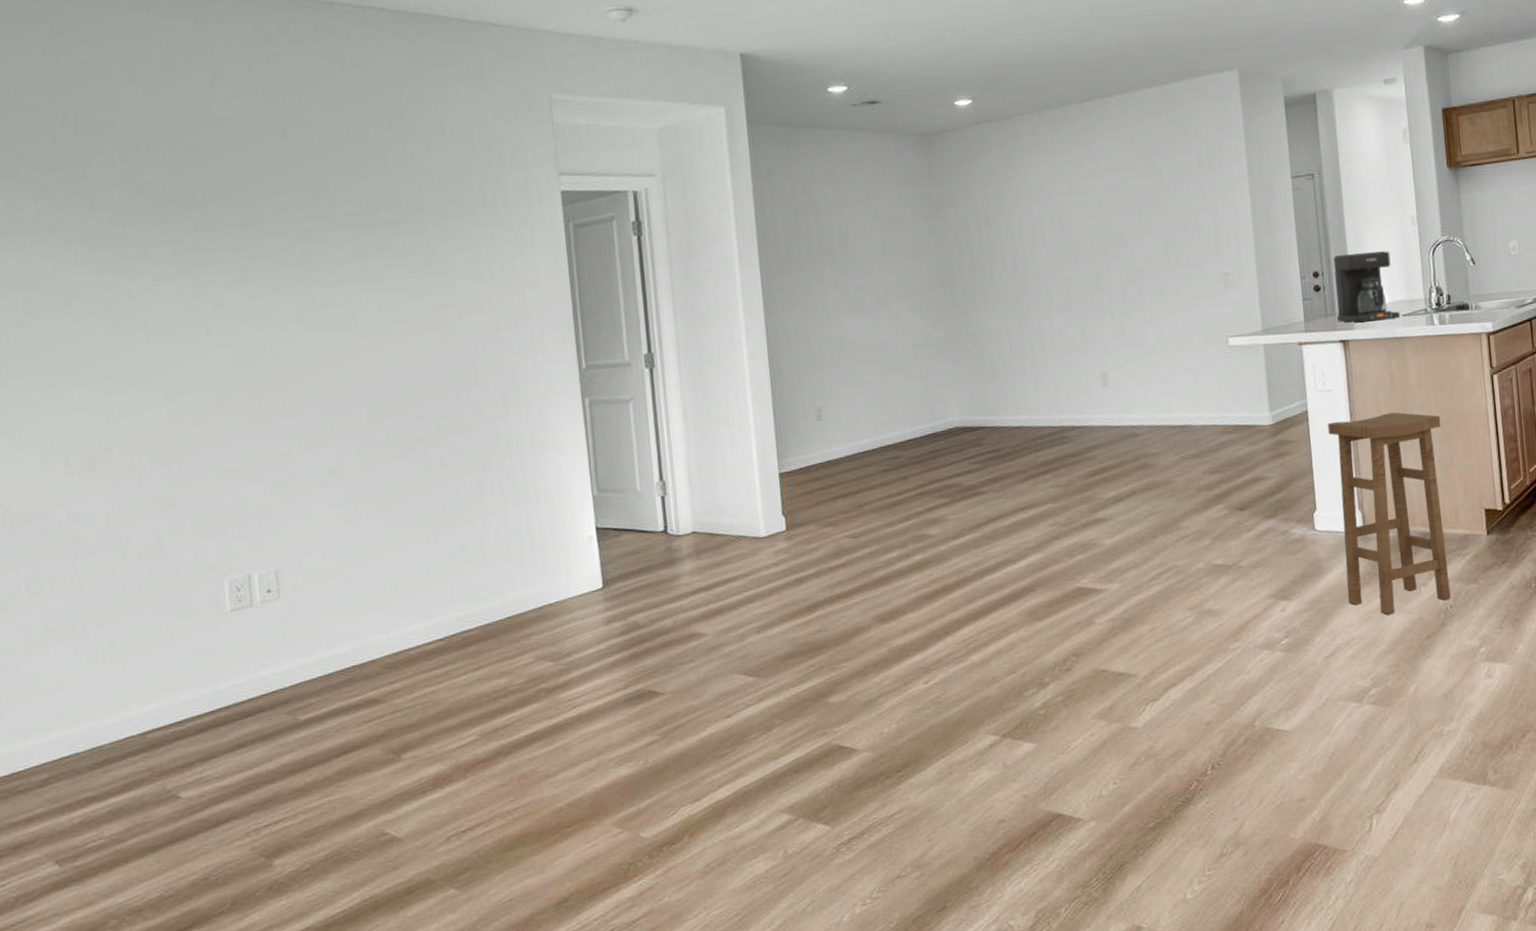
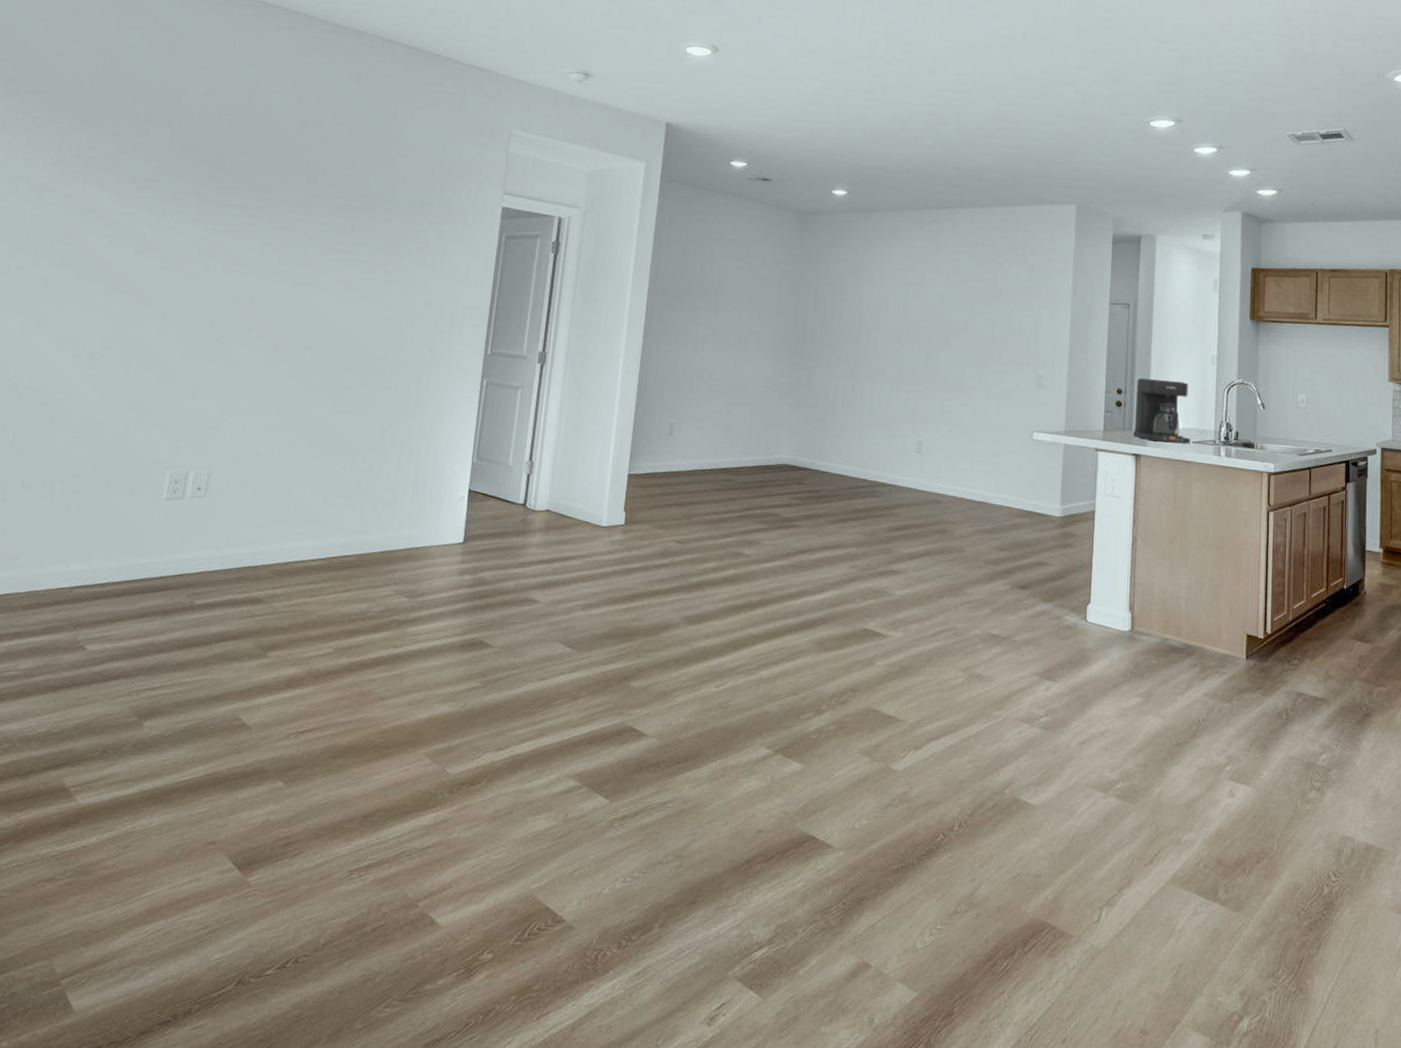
bar stool: present [1328,412,1451,615] -> none [1107,525,1216,716]

